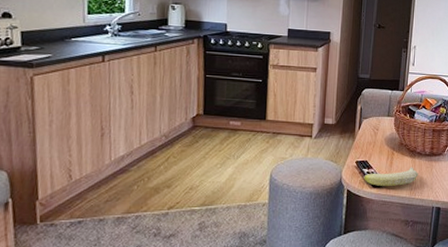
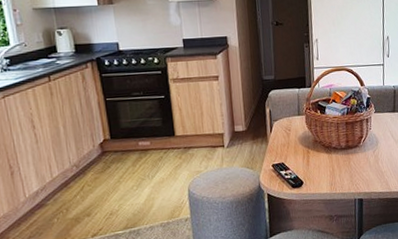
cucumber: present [364,167,418,186] -> none [282,162,337,187]

